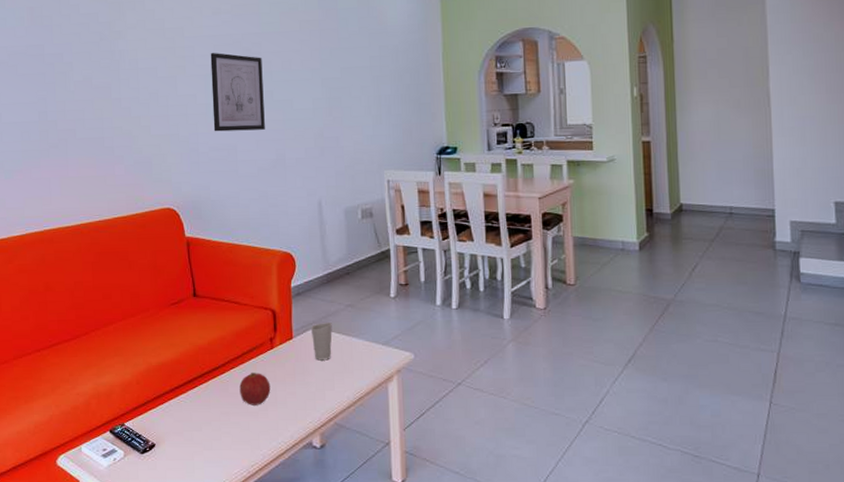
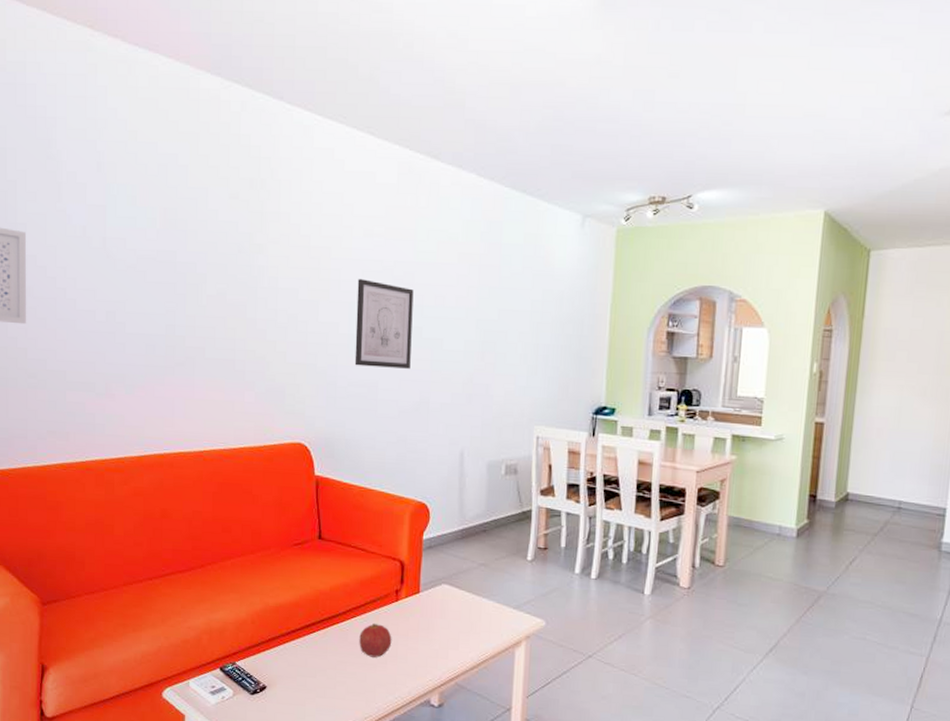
cup: present [311,323,332,361] -> none [440,579,463,619]

